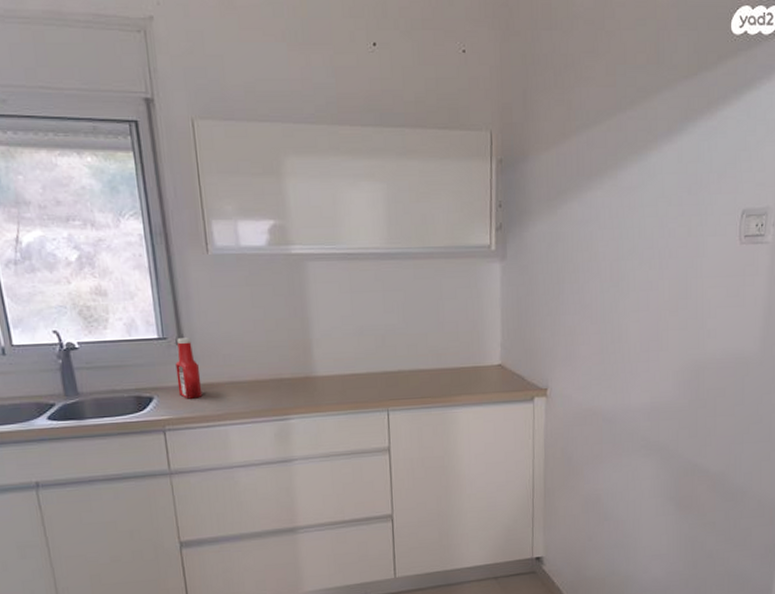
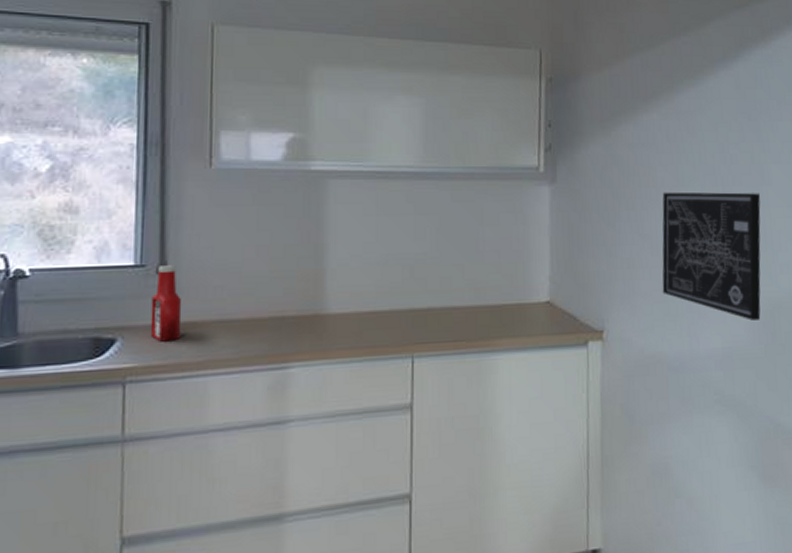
wall art: none [600,264,694,379] -> present [662,192,761,321]

